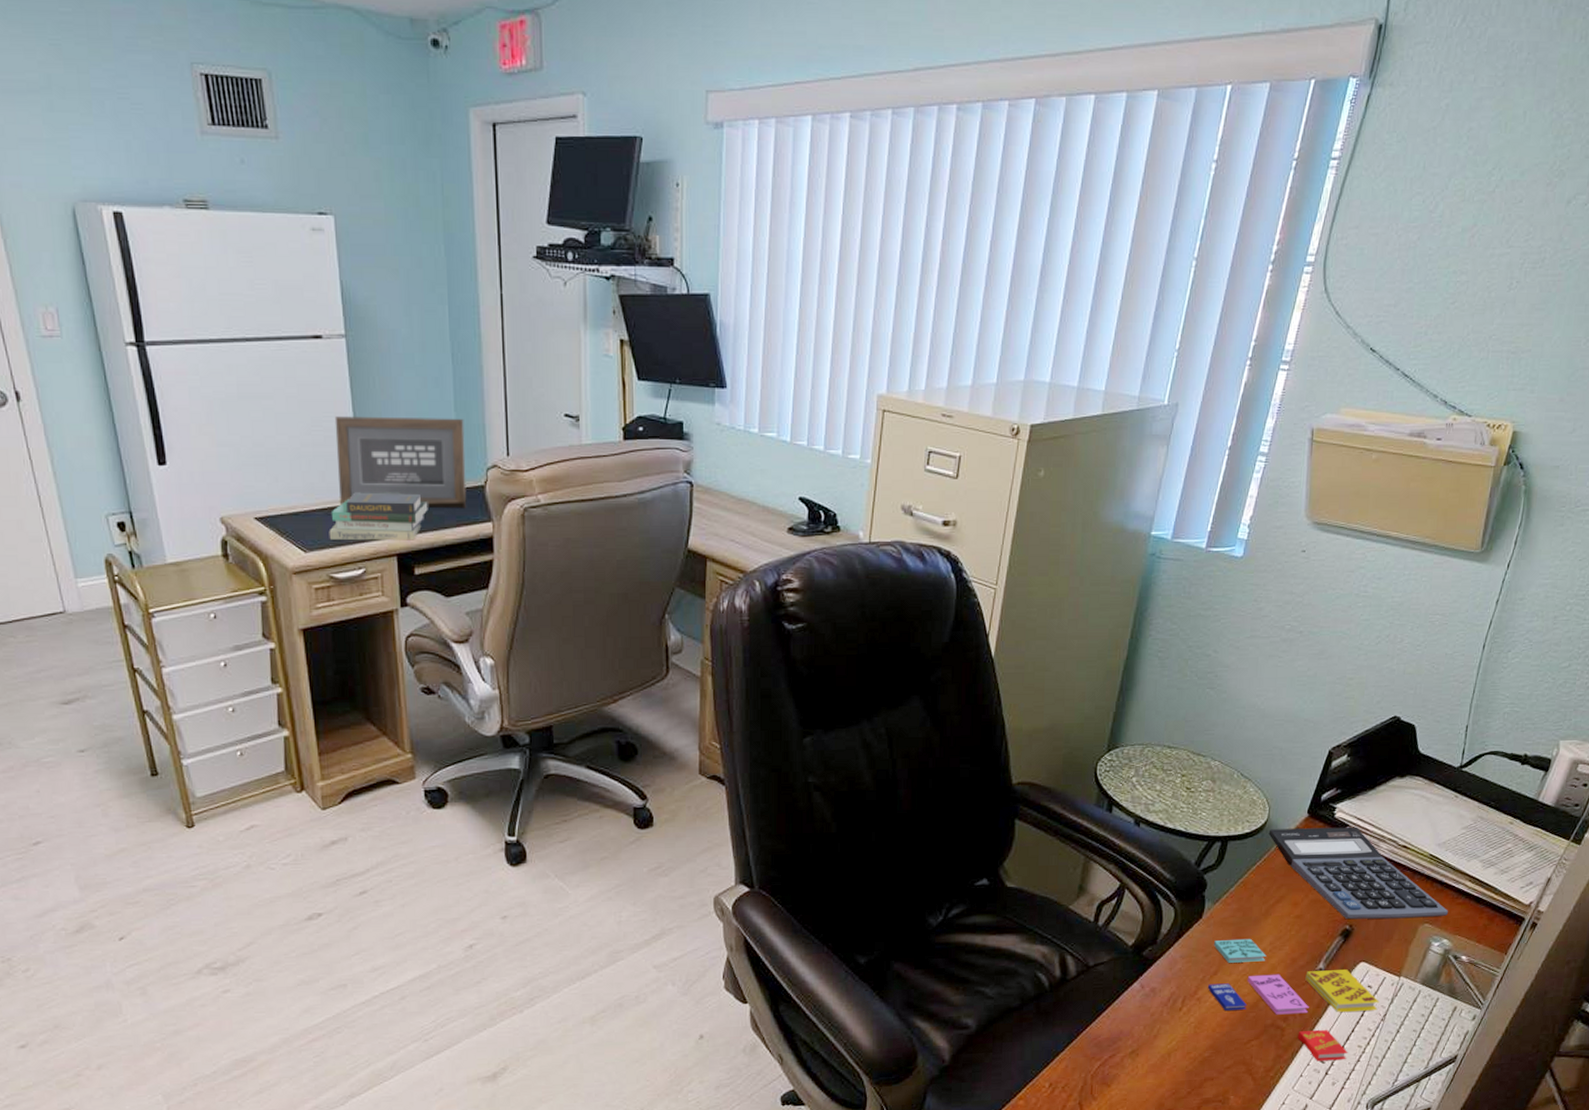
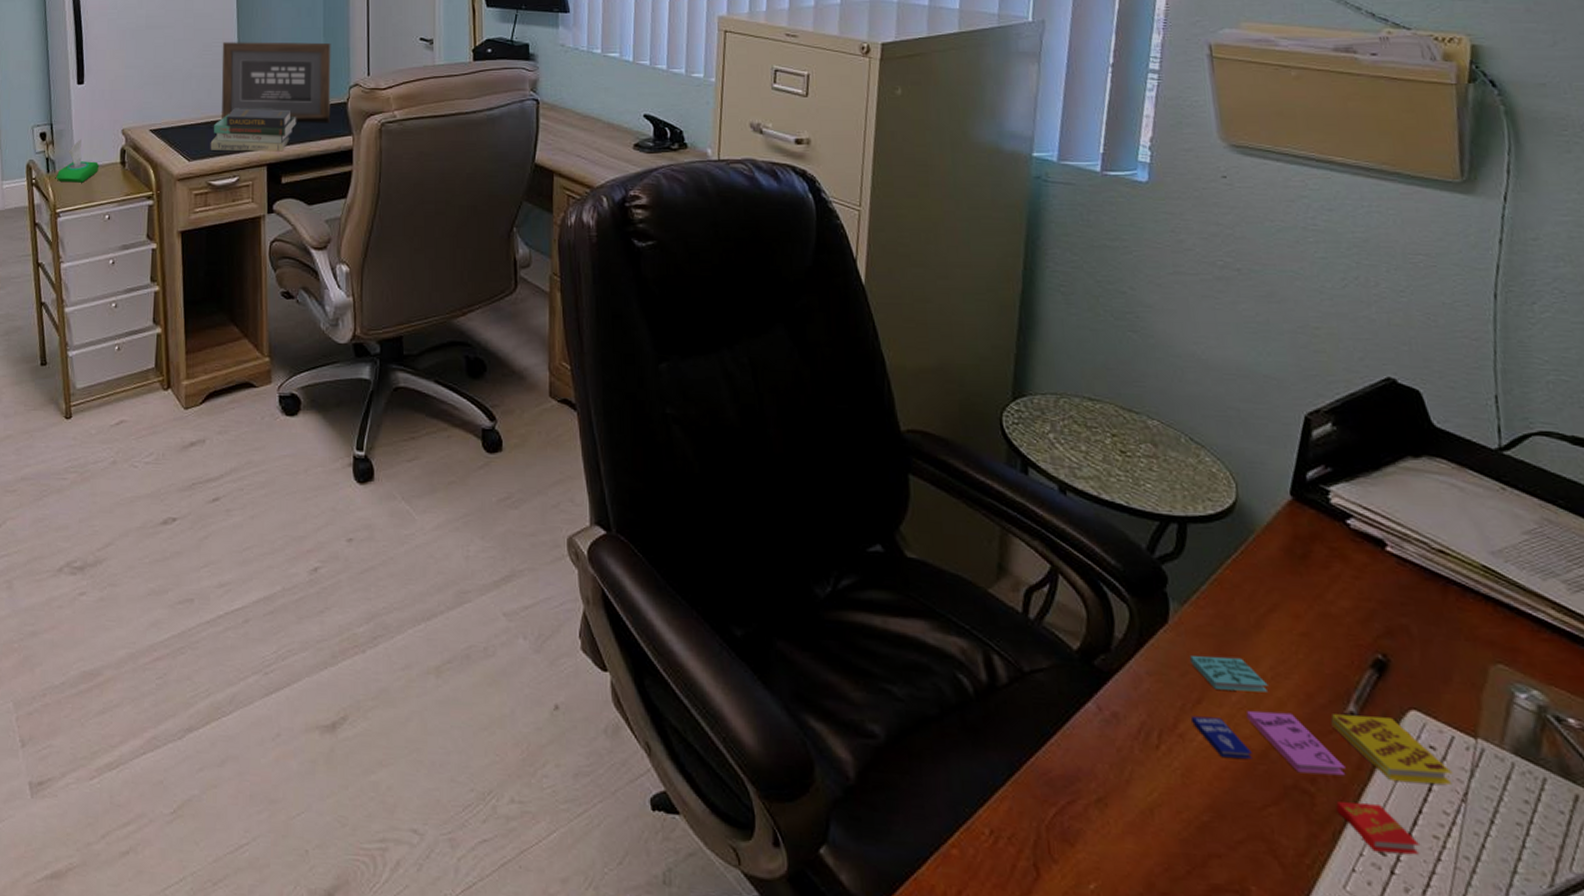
wet wipes pack: none [144,528,197,579] -> present [56,138,100,183]
calculator: present [1268,826,1449,920] -> none [1241,512,1531,656]

